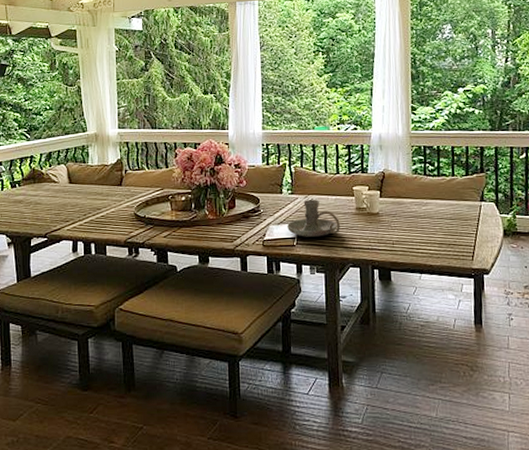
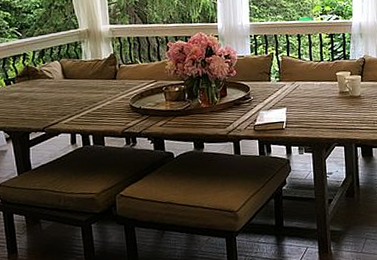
candle holder: present [287,200,340,237] -> none [276,86,325,121]

